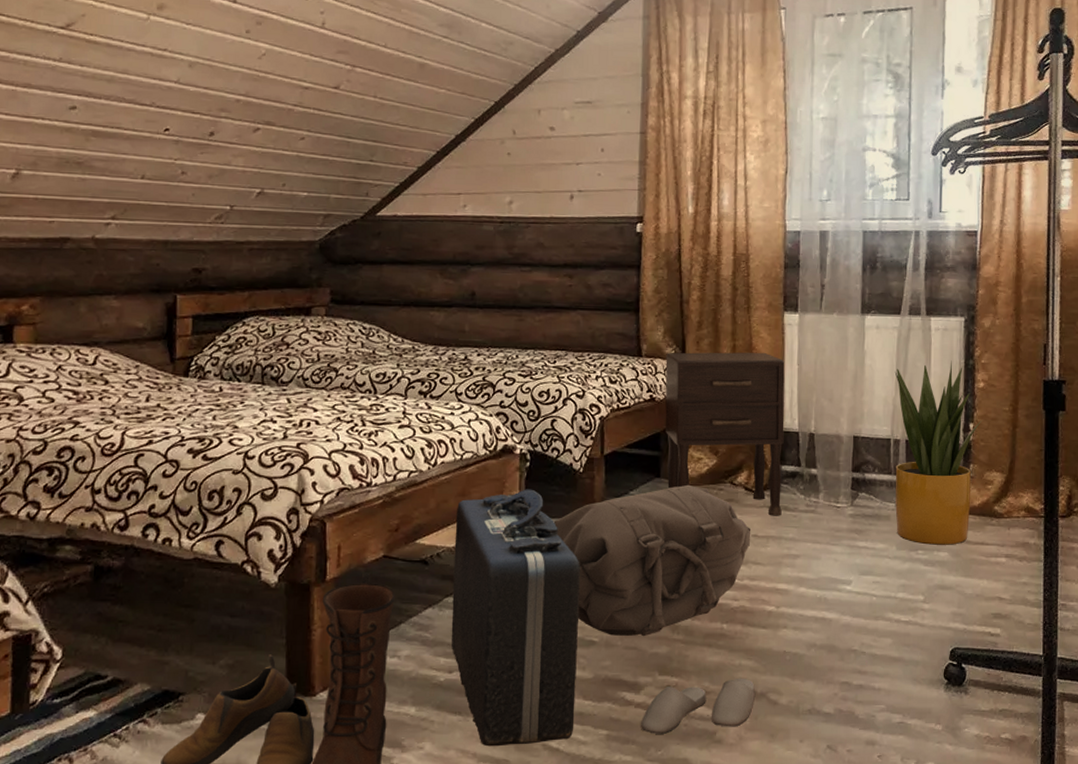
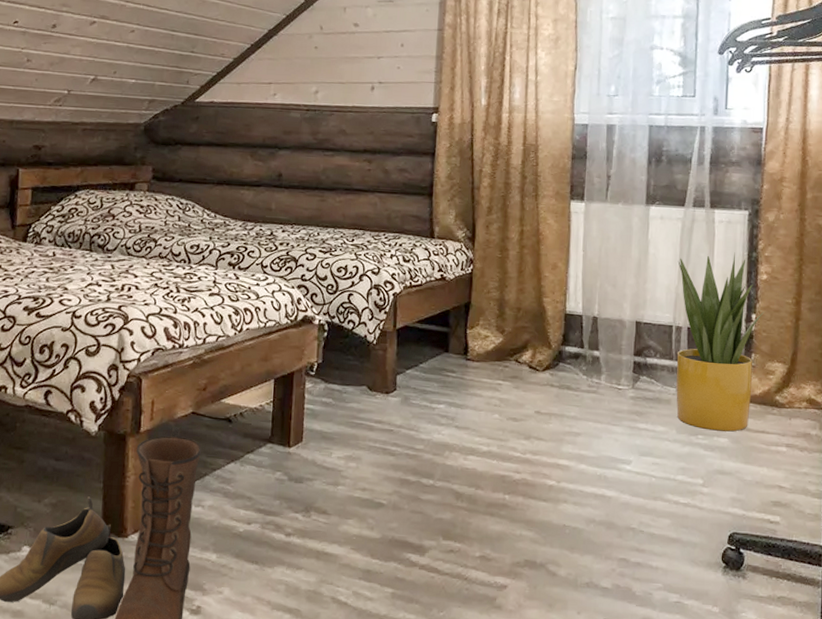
suitcase: present [451,489,581,747] -> none [250,357,372,597]
duffel bag: present [553,484,751,637] -> none [347,360,534,502]
slippers: present [640,678,755,734] -> none [424,547,535,596]
nightstand: present [665,352,785,516] -> none [454,235,571,395]

